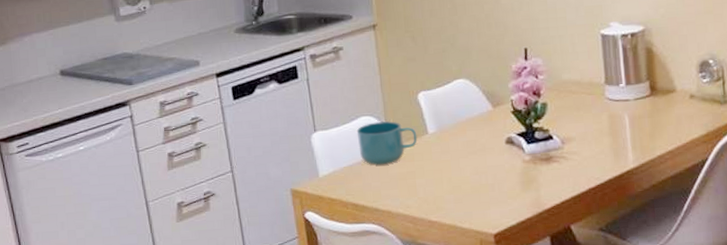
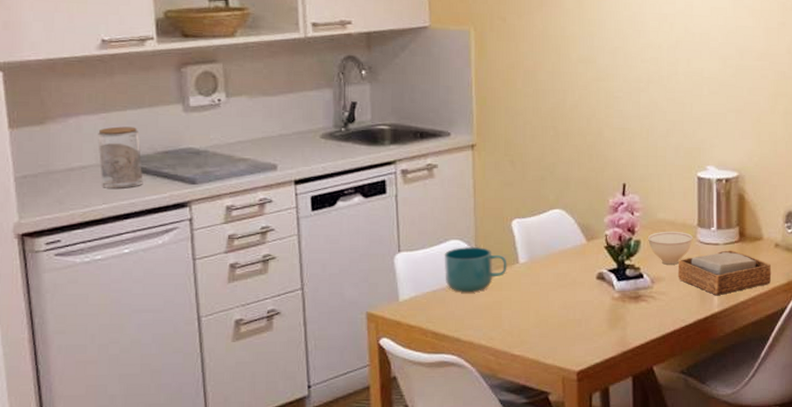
jar: none [48,39,89,95] -> present [98,126,143,189]
bowl: none [553,90,601,125] -> present [647,231,693,265]
napkin holder: none [588,105,689,151] -> present [677,250,772,295]

